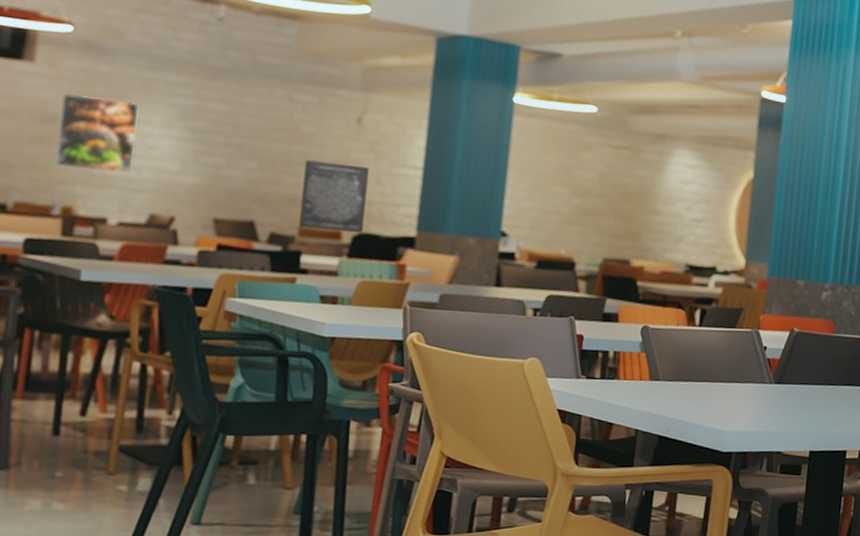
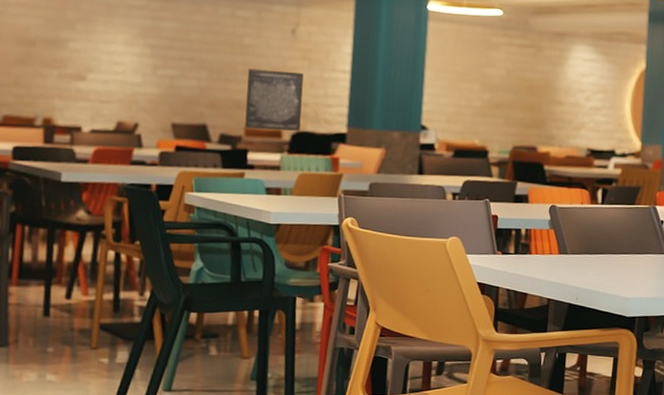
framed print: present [55,94,139,173] -> none [36,20,104,87]

